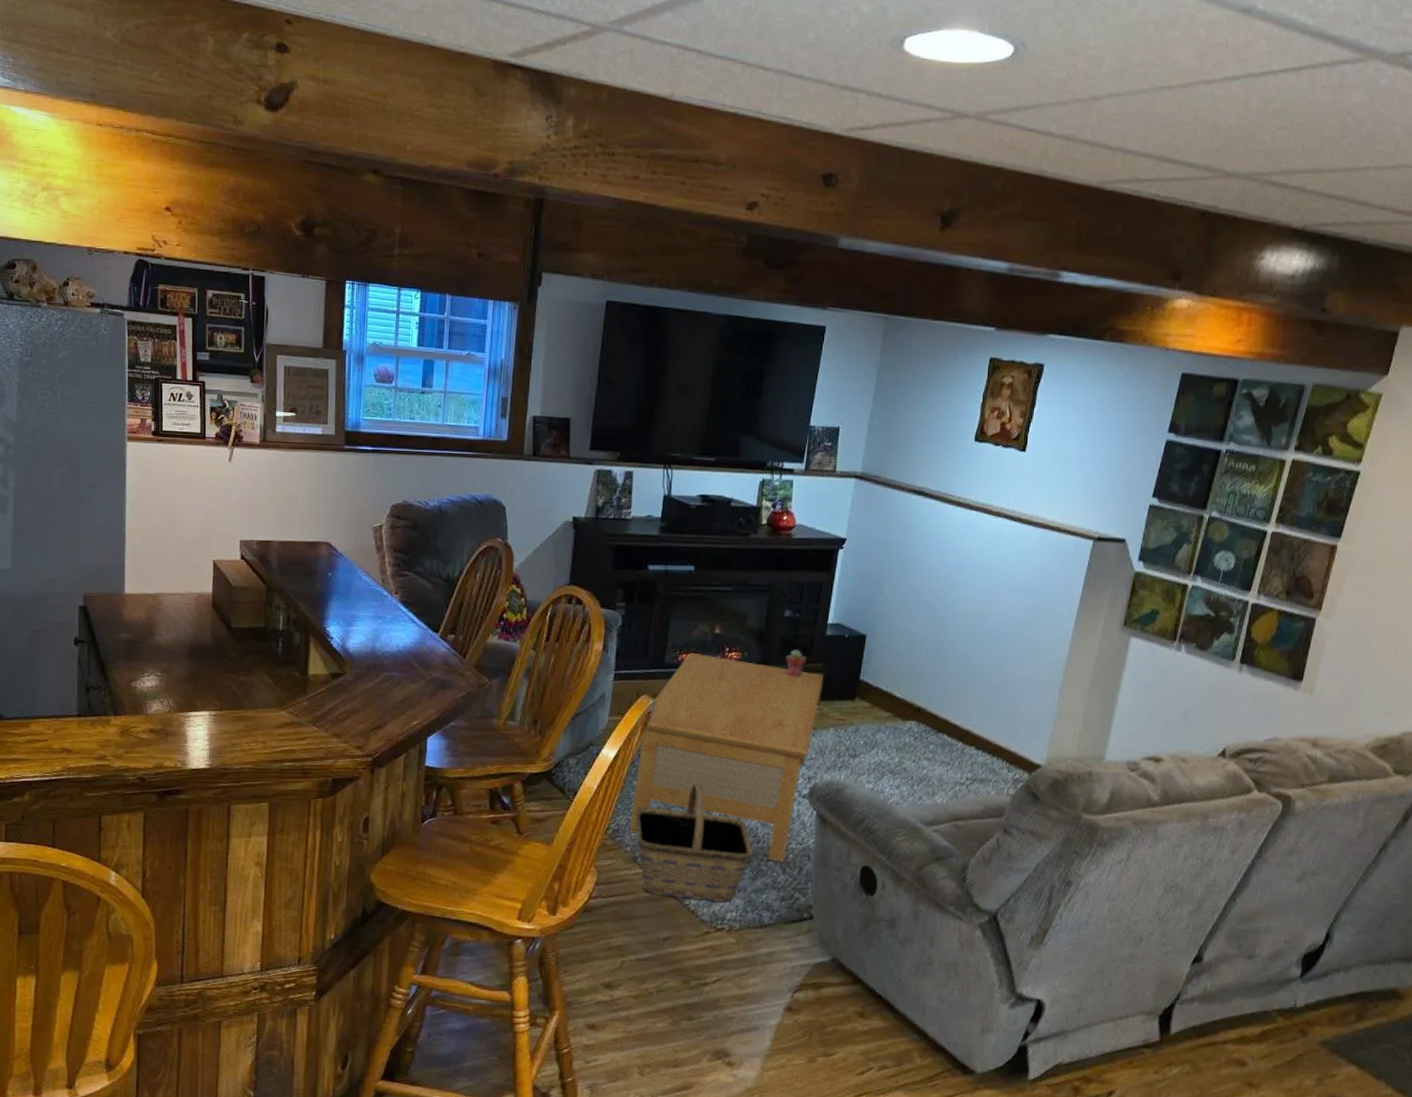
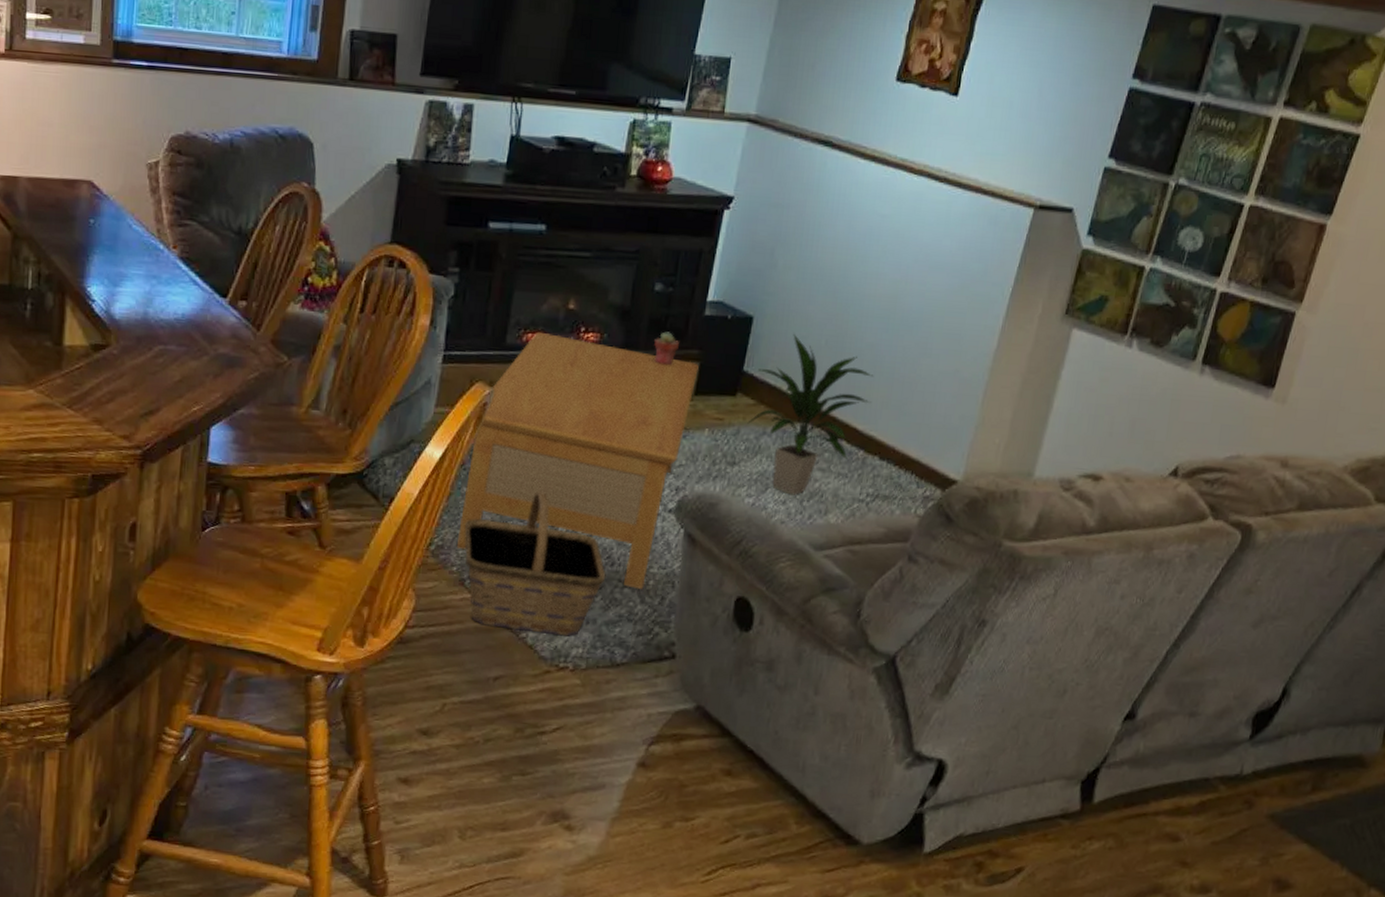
indoor plant: none [865,647,968,781] -> present [747,333,874,495]

